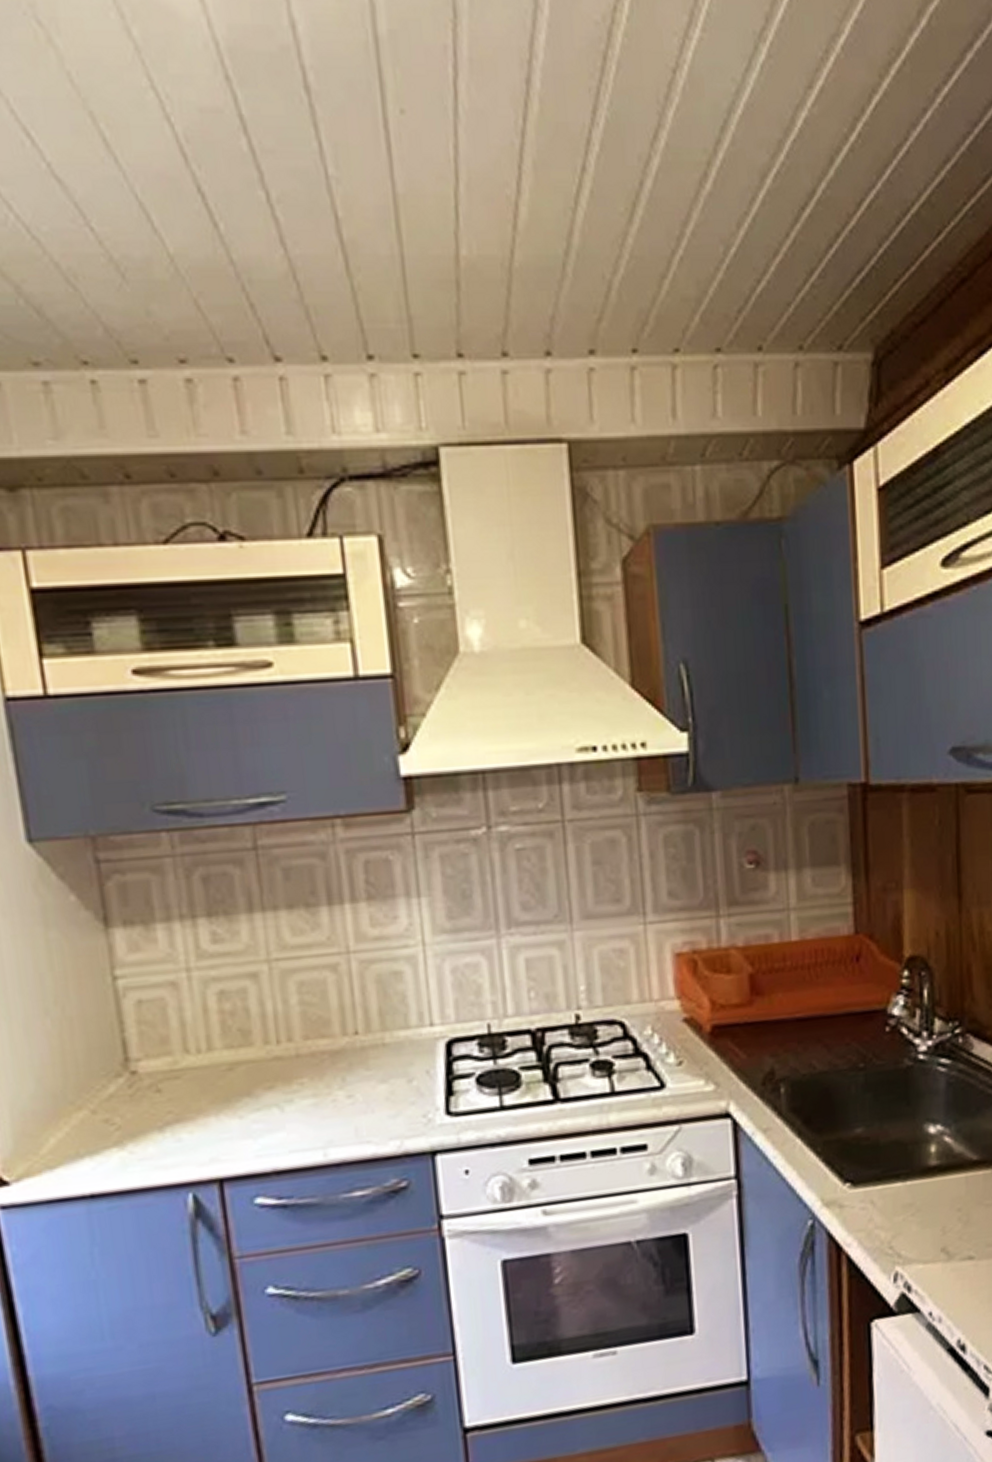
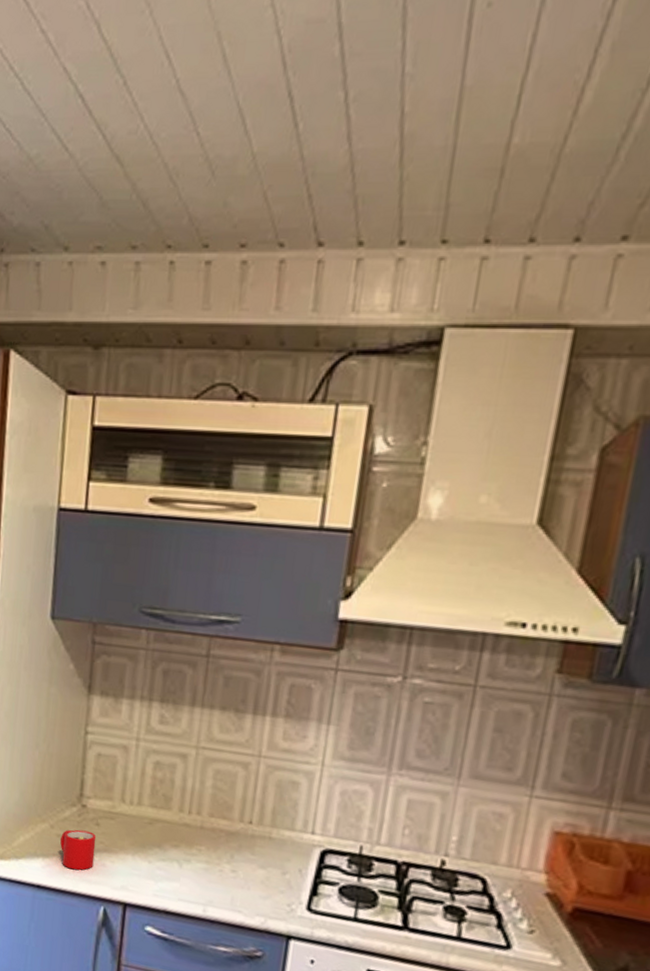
mug: none [110,1102,166,1160] -> present [60,829,97,870]

